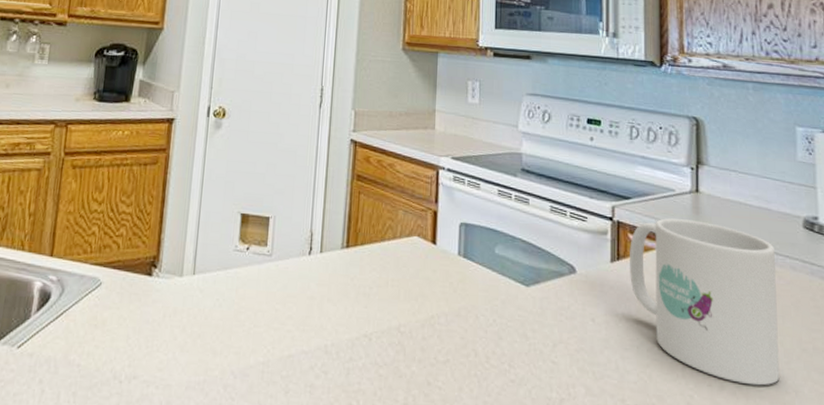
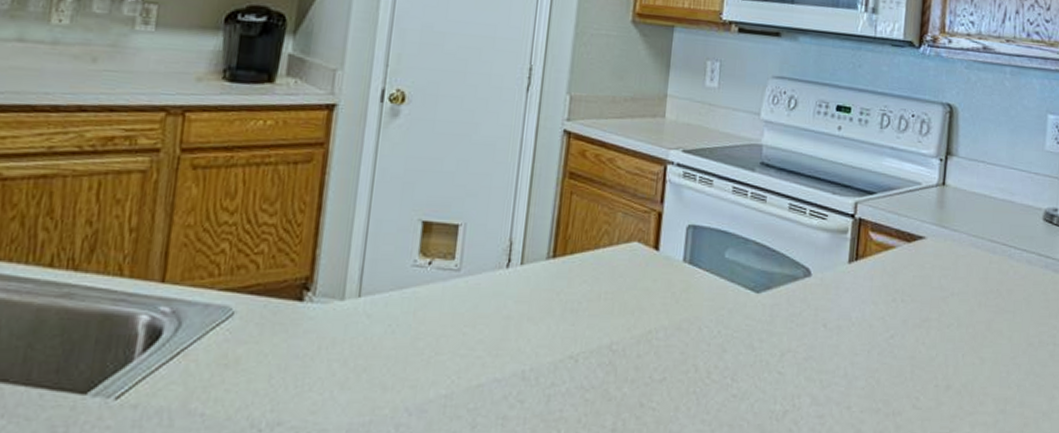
mug: present [630,218,780,386] -> none [867,214,1013,383]

